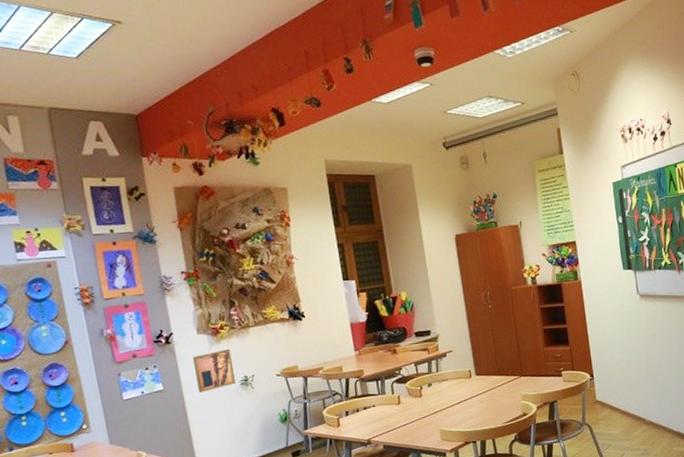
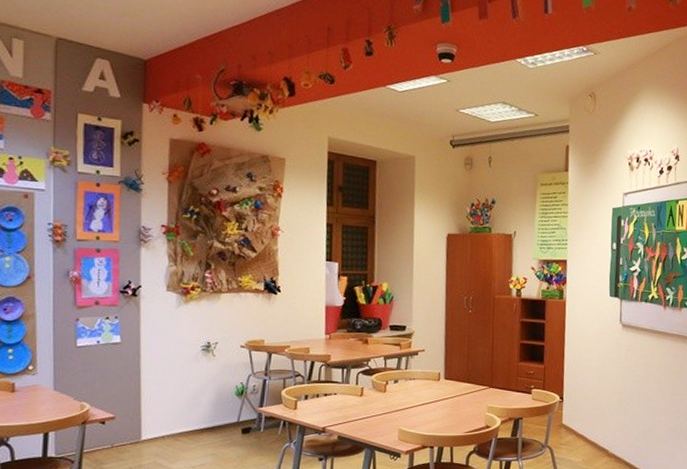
wall art: present [192,348,236,393] -> none [156,311,198,352]

